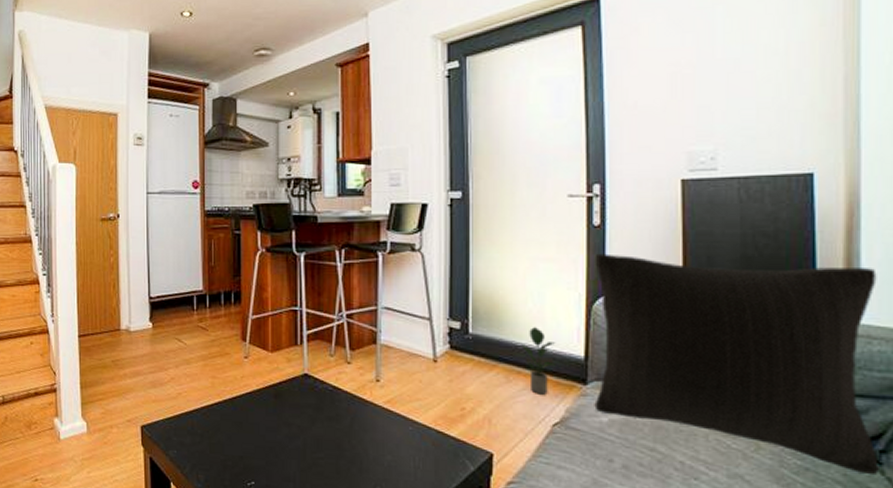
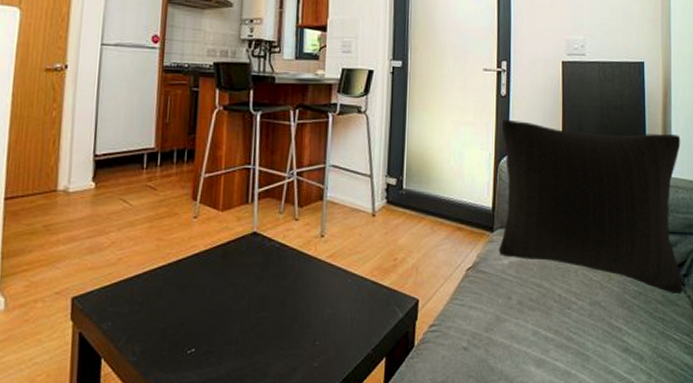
potted plant: present [521,326,556,395] -> none [444,181,471,242]

